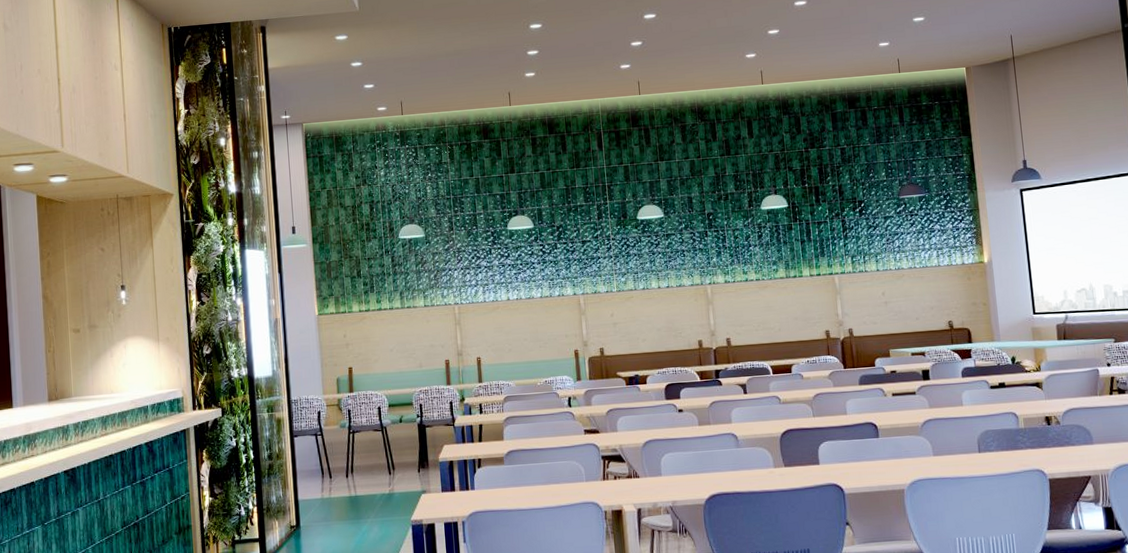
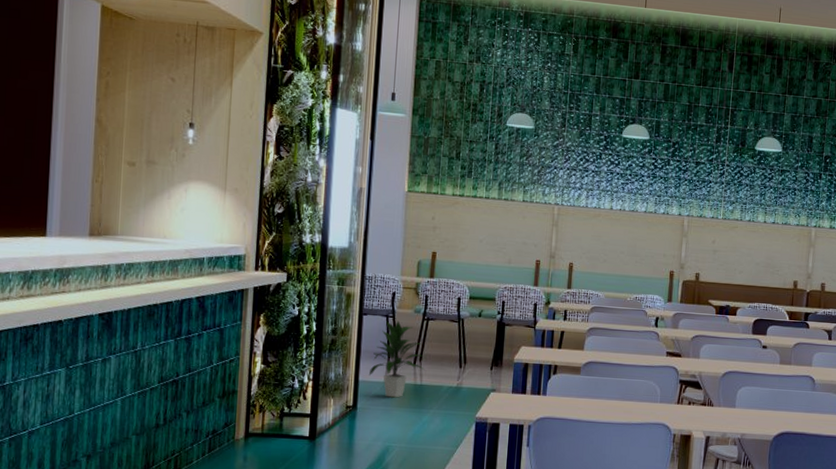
indoor plant: none [306,437,357,513] -> present [368,320,425,398]

